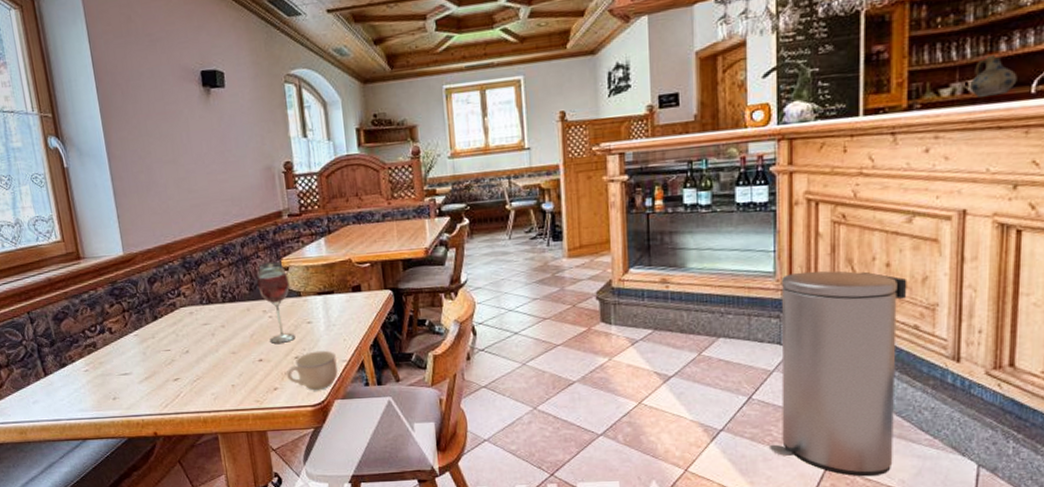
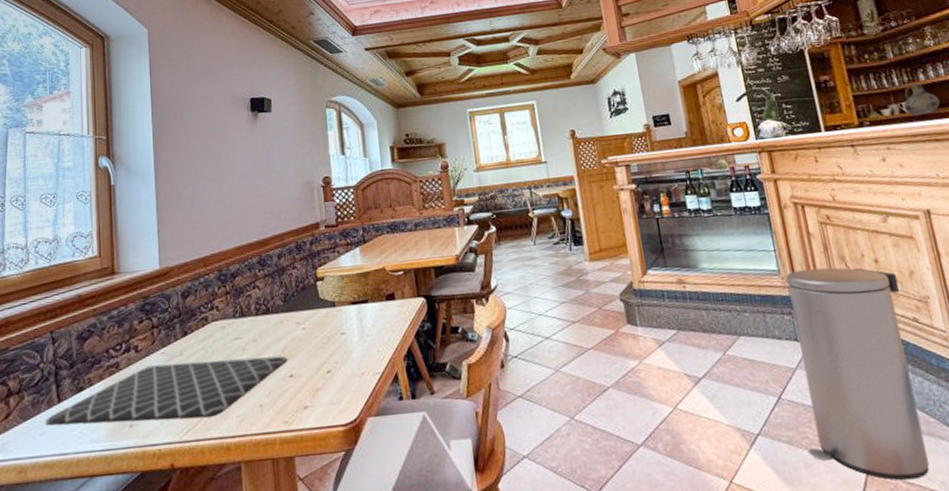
placemat: none [36,341,255,395] -> present [46,356,287,425]
wineglass: present [257,261,296,344] -> none [292,271,329,357]
cup: present [286,350,338,390] -> none [317,362,371,407]

